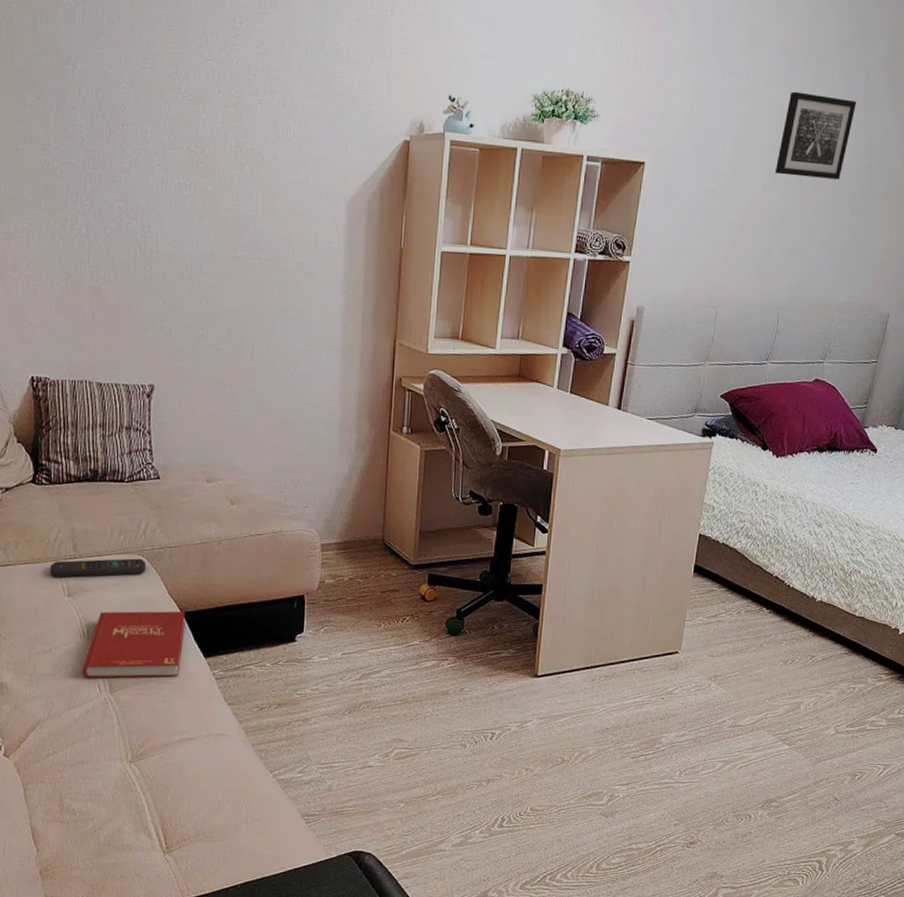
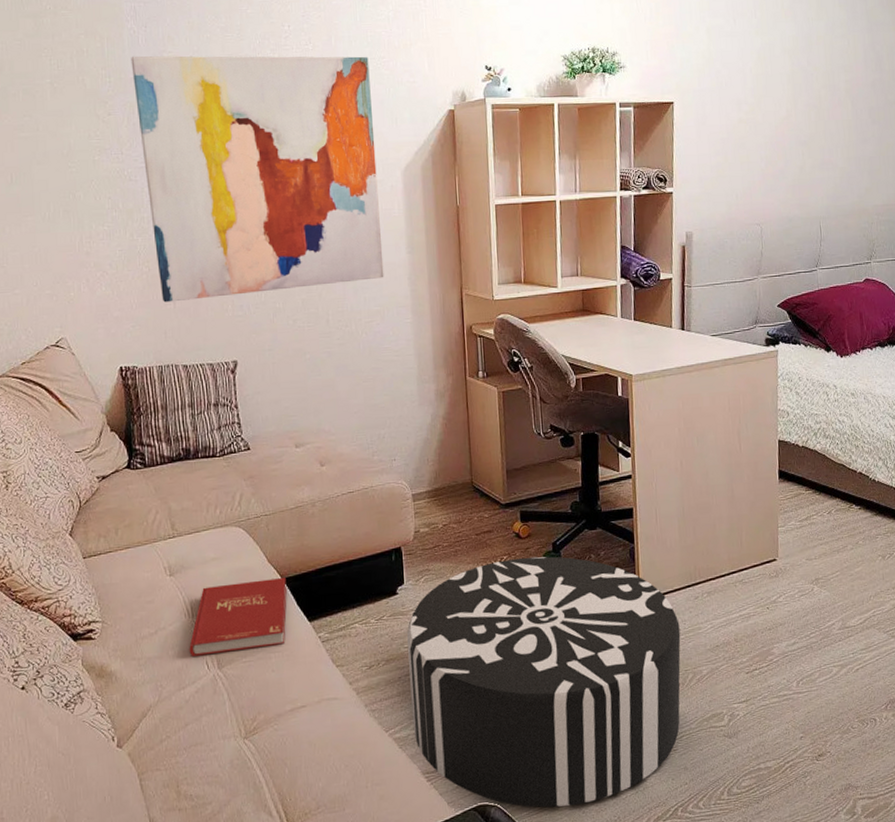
remote control: present [50,558,147,578] -> none [150,530,244,558]
wall art: none [65,35,324,316] -> present [131,55,384,303]
pouf: none [298,620,573,862] -> present [406,556,681,808]
wall art: present [774,91,857,180] -> none [794,23,860,98]

